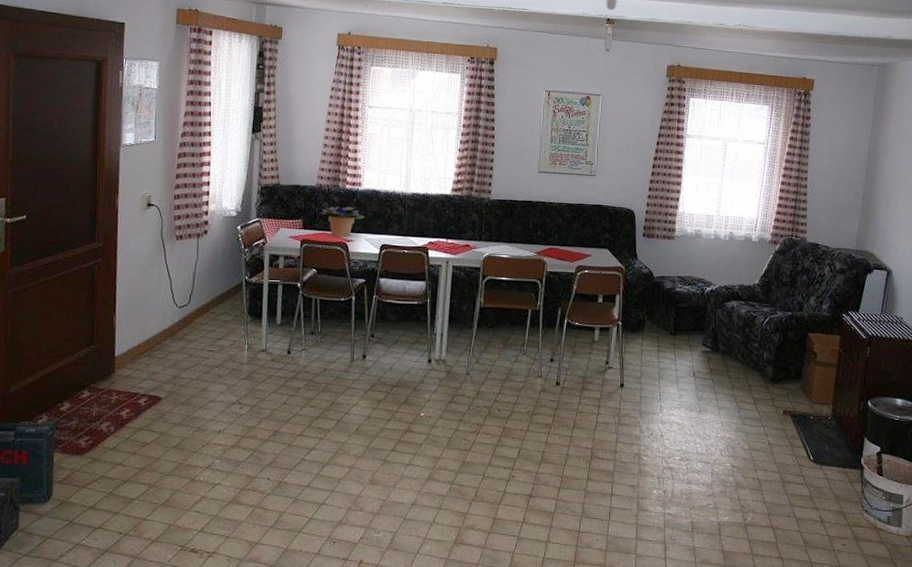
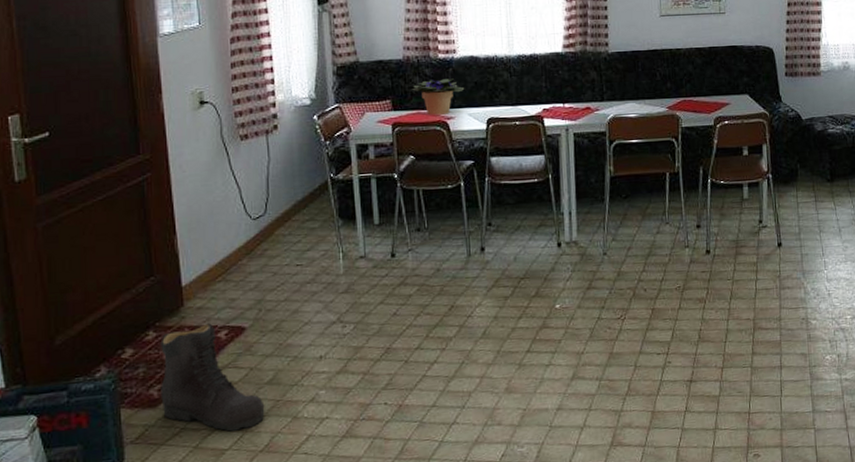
boot: none [87,390,170,484] -> present [160,323,265,432]

